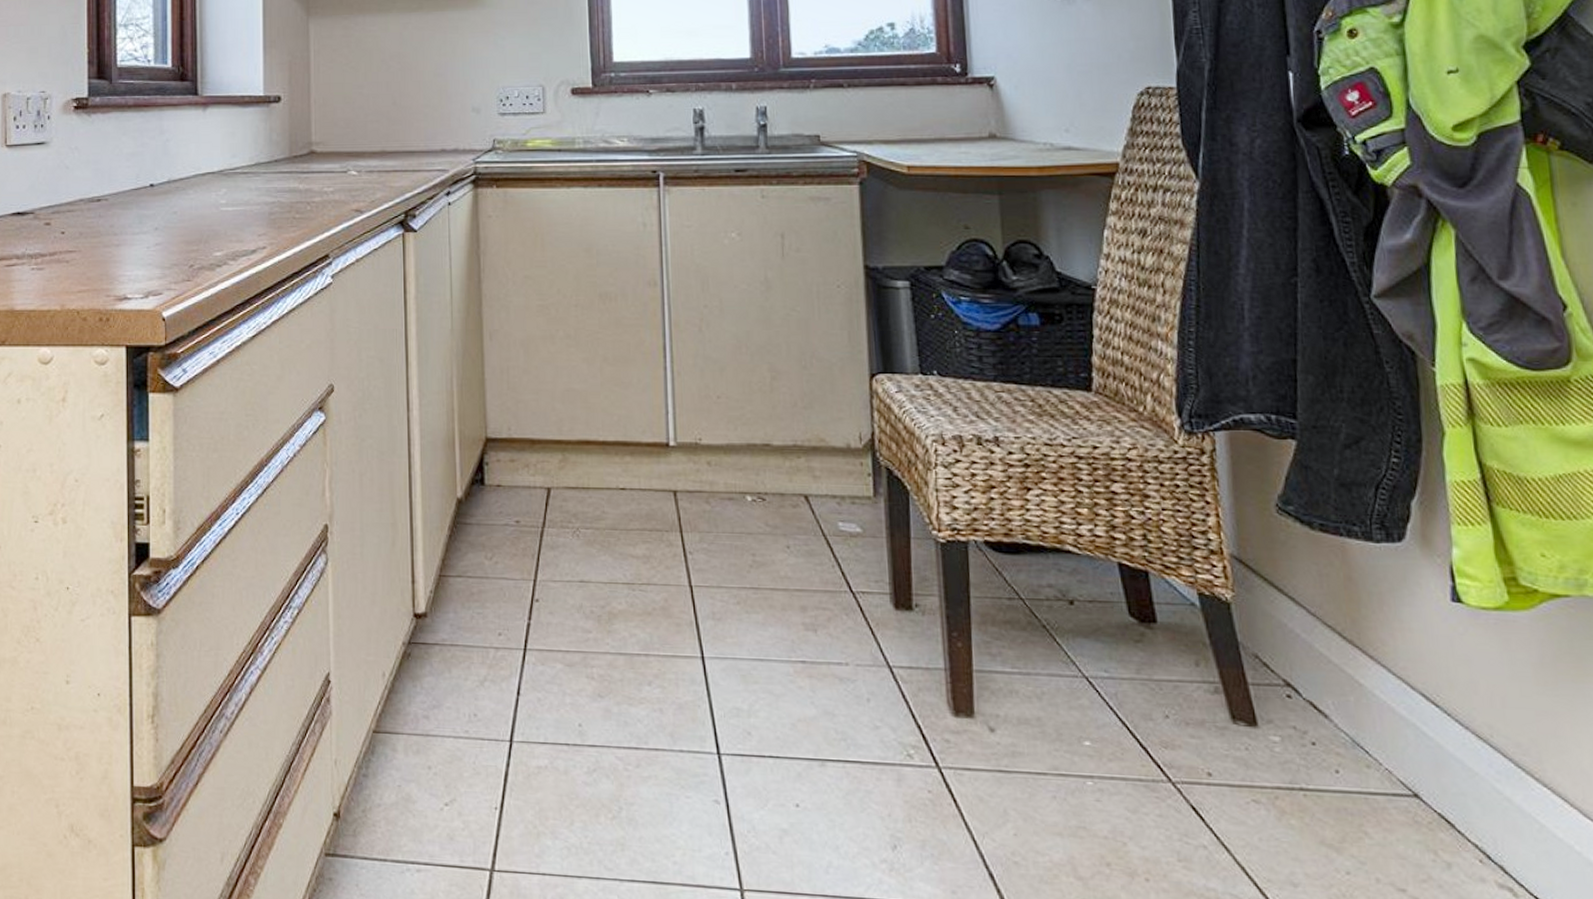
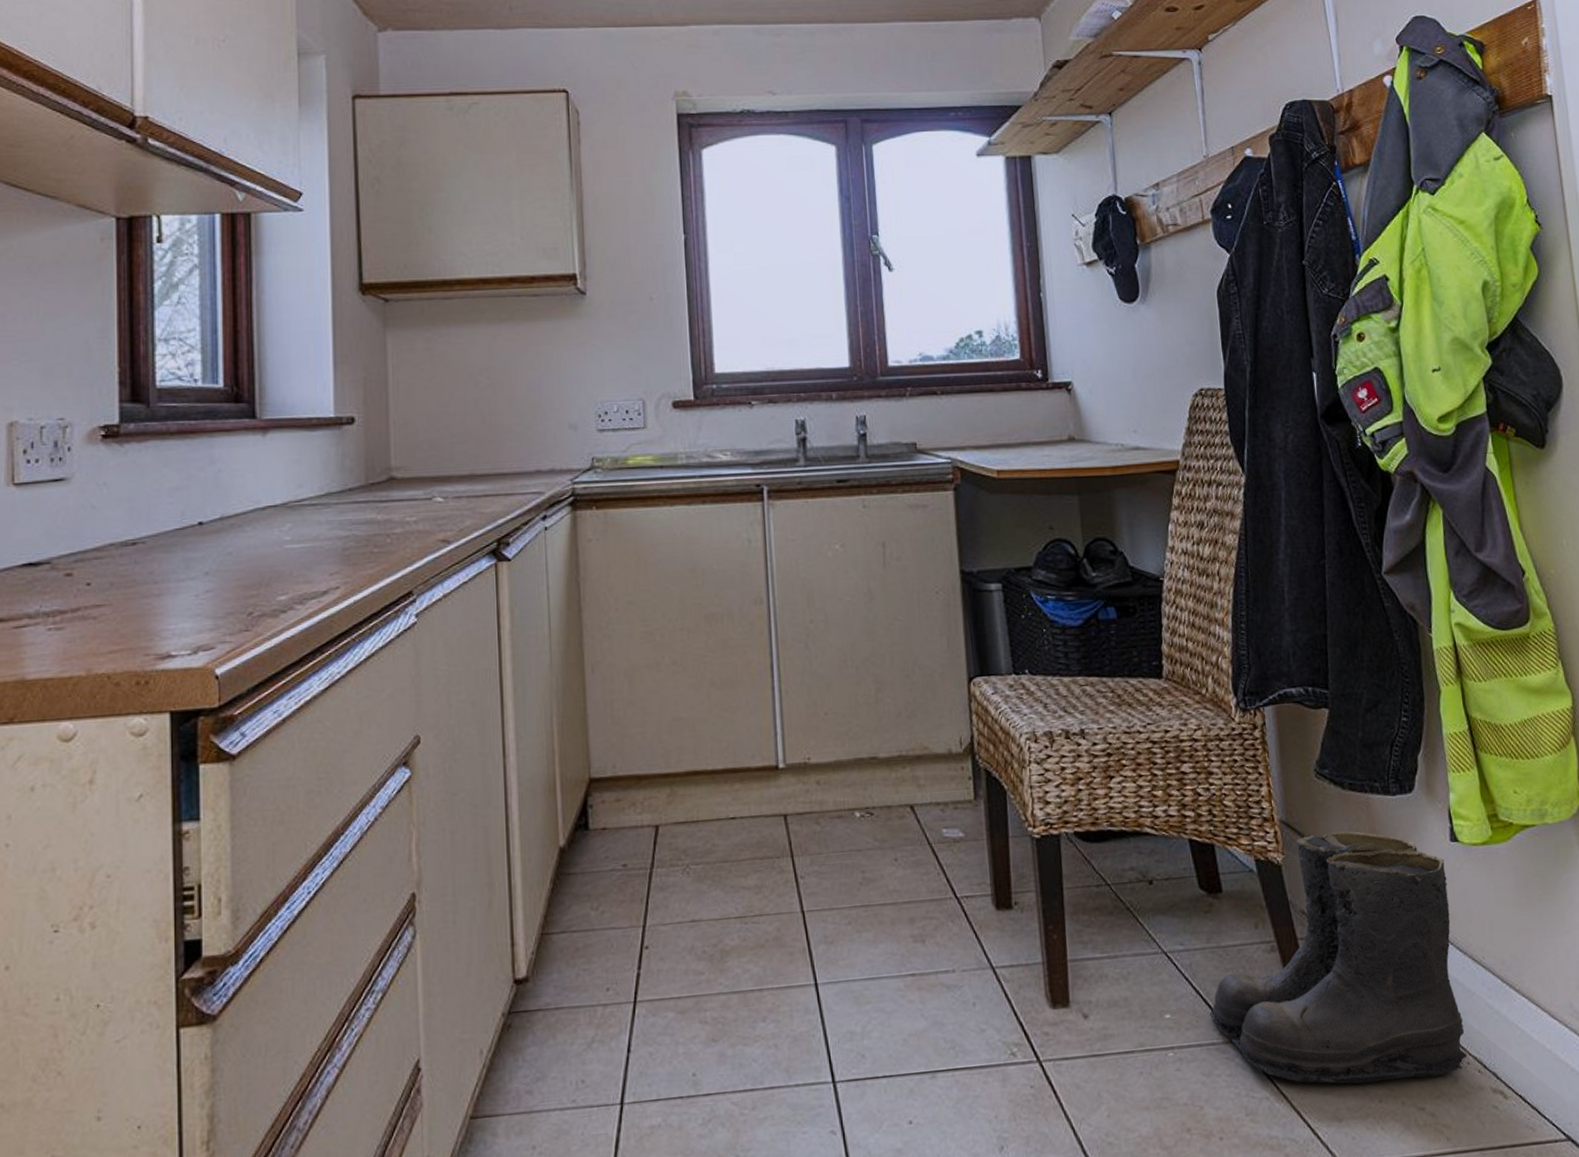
boots: none [1137,574,1470,858] -> present [1209,831,1471,1084]

